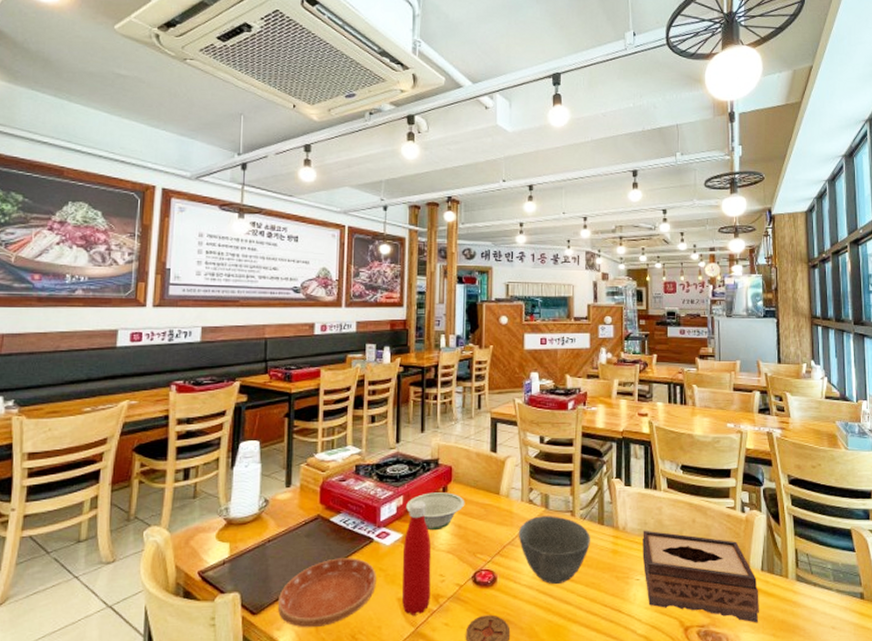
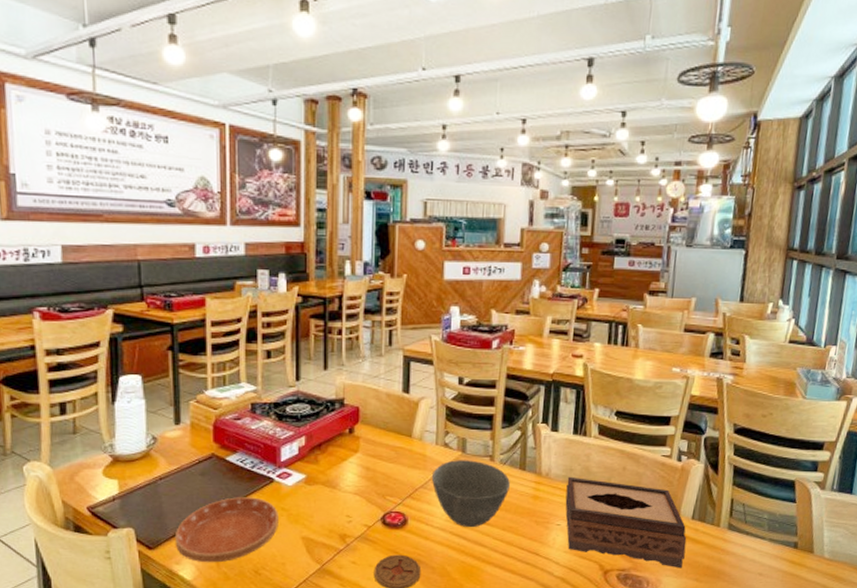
bottle: present [402,501,432,616] -> none [306,441,337,554]
bowl: present [406,492,465,531] -> none [309,433,374,472]

